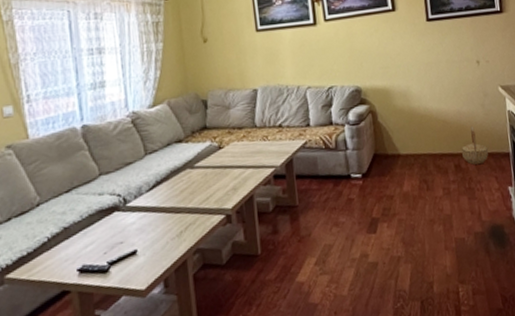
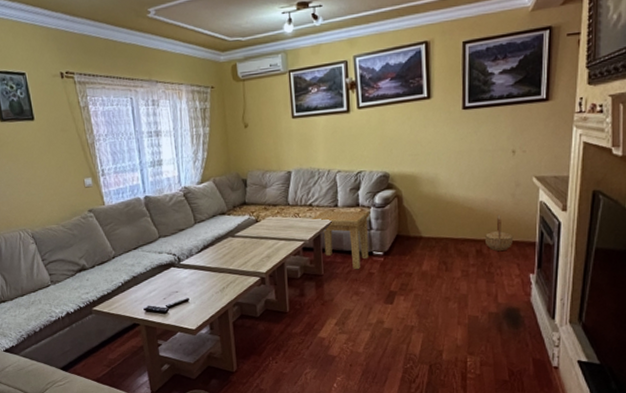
side table: none [281,129,347,196] -> present [311,210,369,269]

